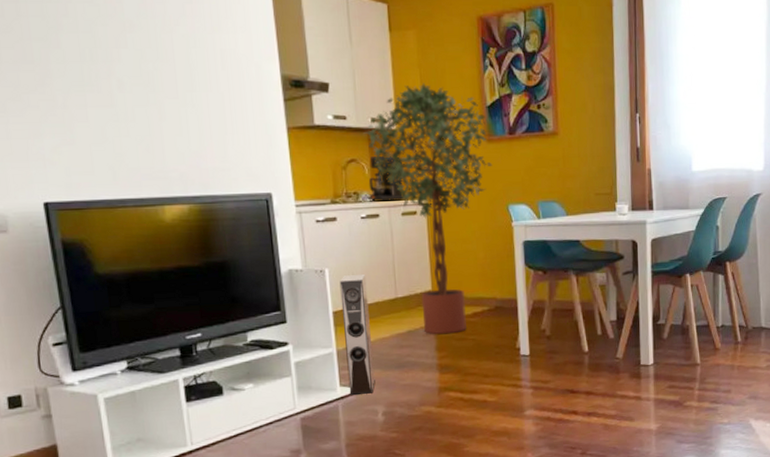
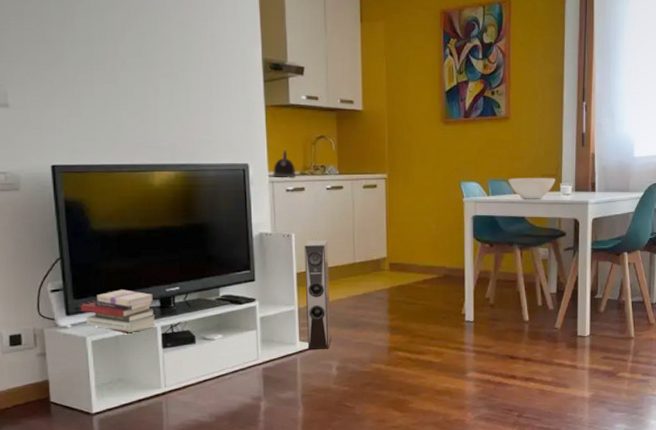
books: none [86,339,177,388] -> present [79,289,156,334]
kettle: none [299,175,326,209] -> present [272,149,295,179]
potted tree: present [362,83,493,335] -> none [331,69,448,298]
coffee maker: present [365,156,403,202] -> none [331,134,366,175]
bowl: none [560,197,610,221] -> present [508,178,556,199]

